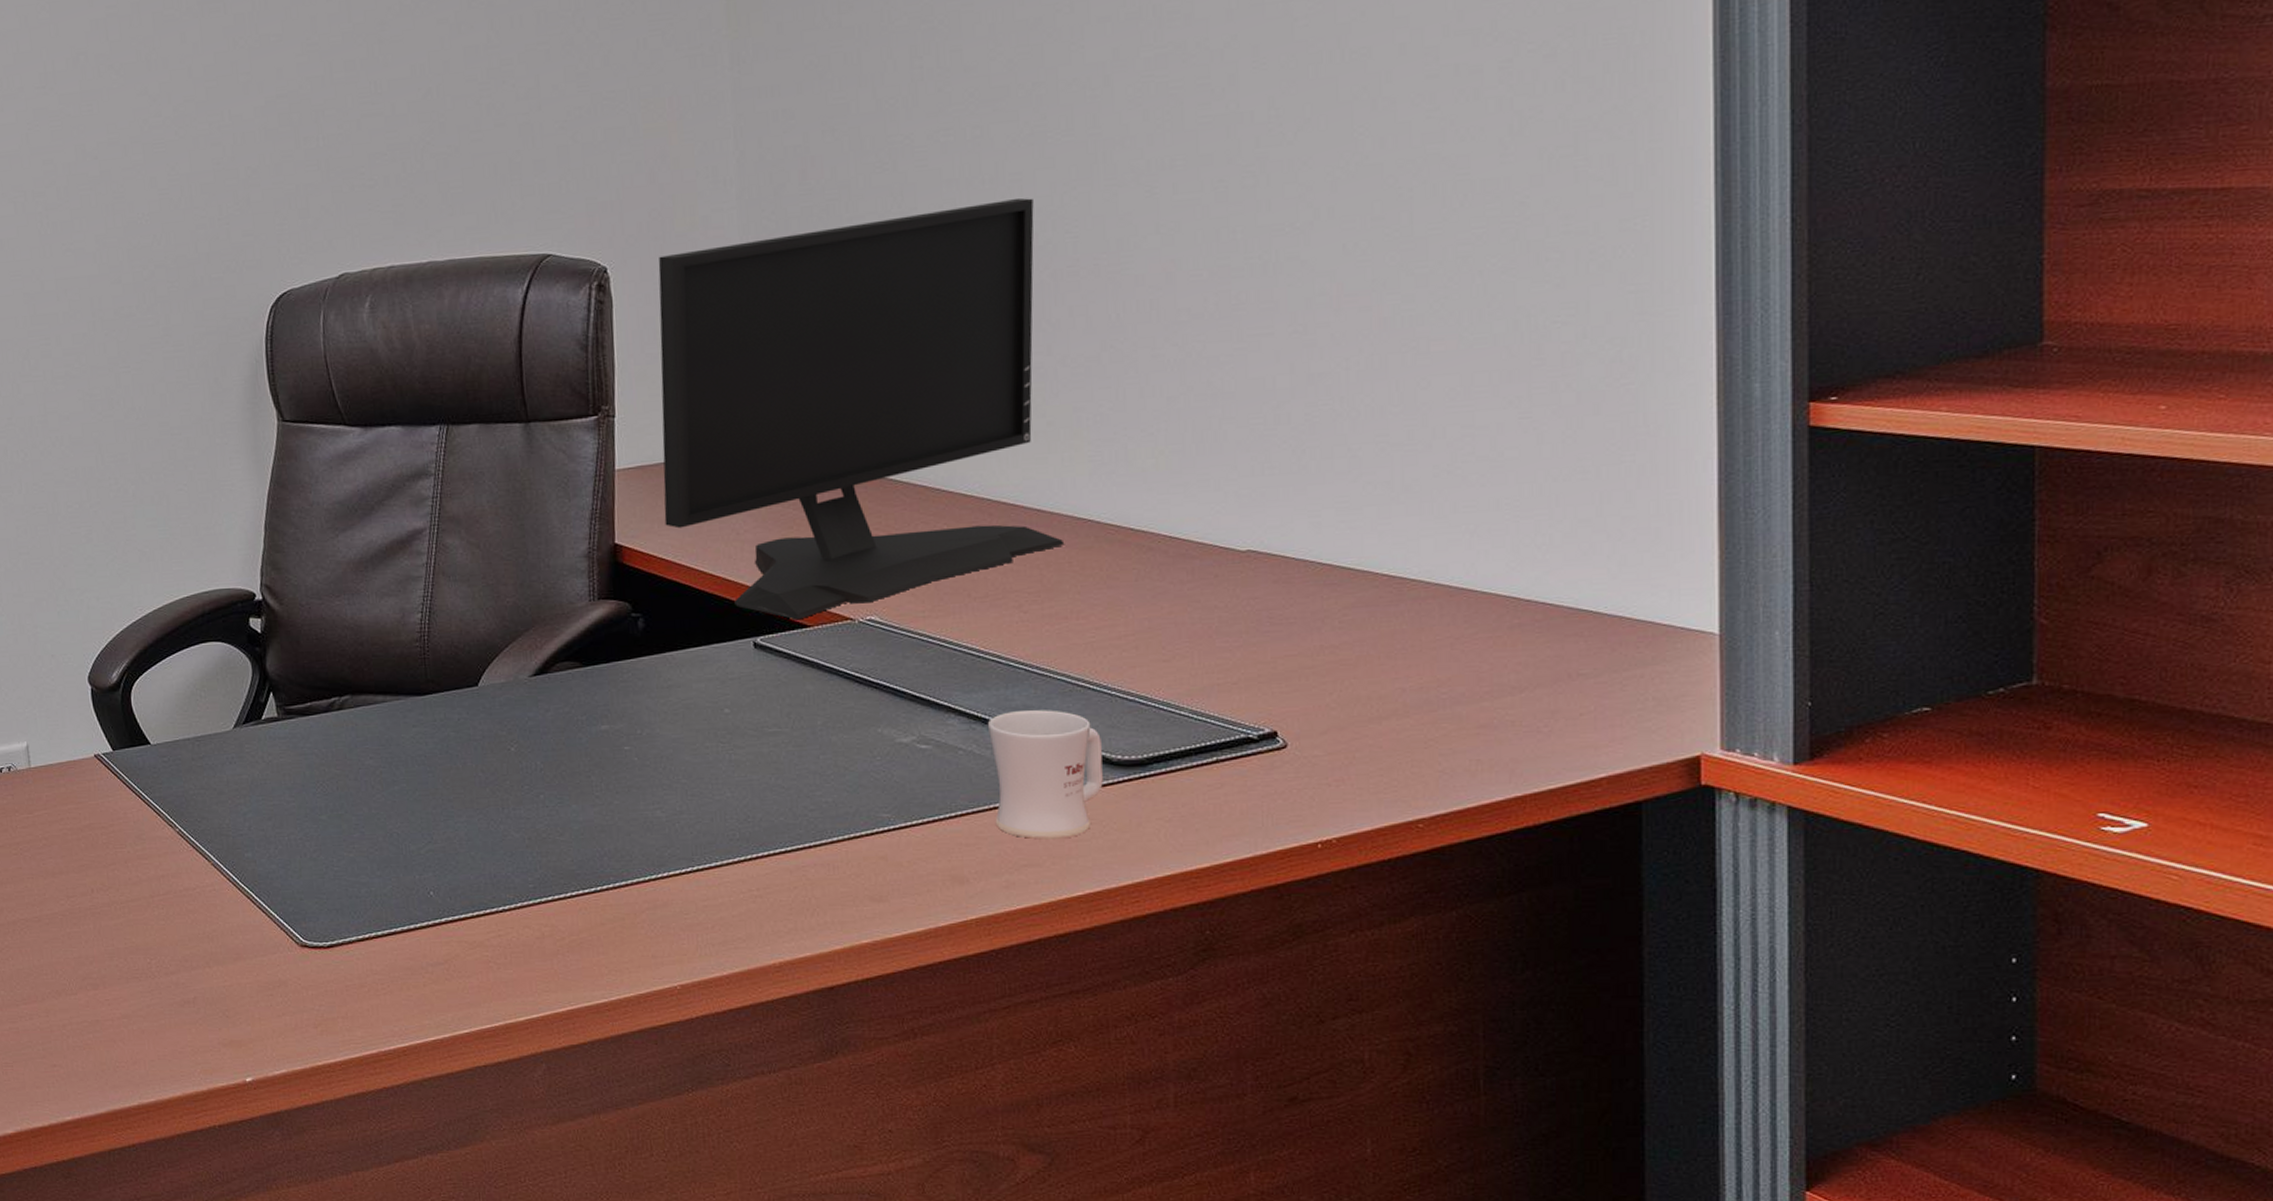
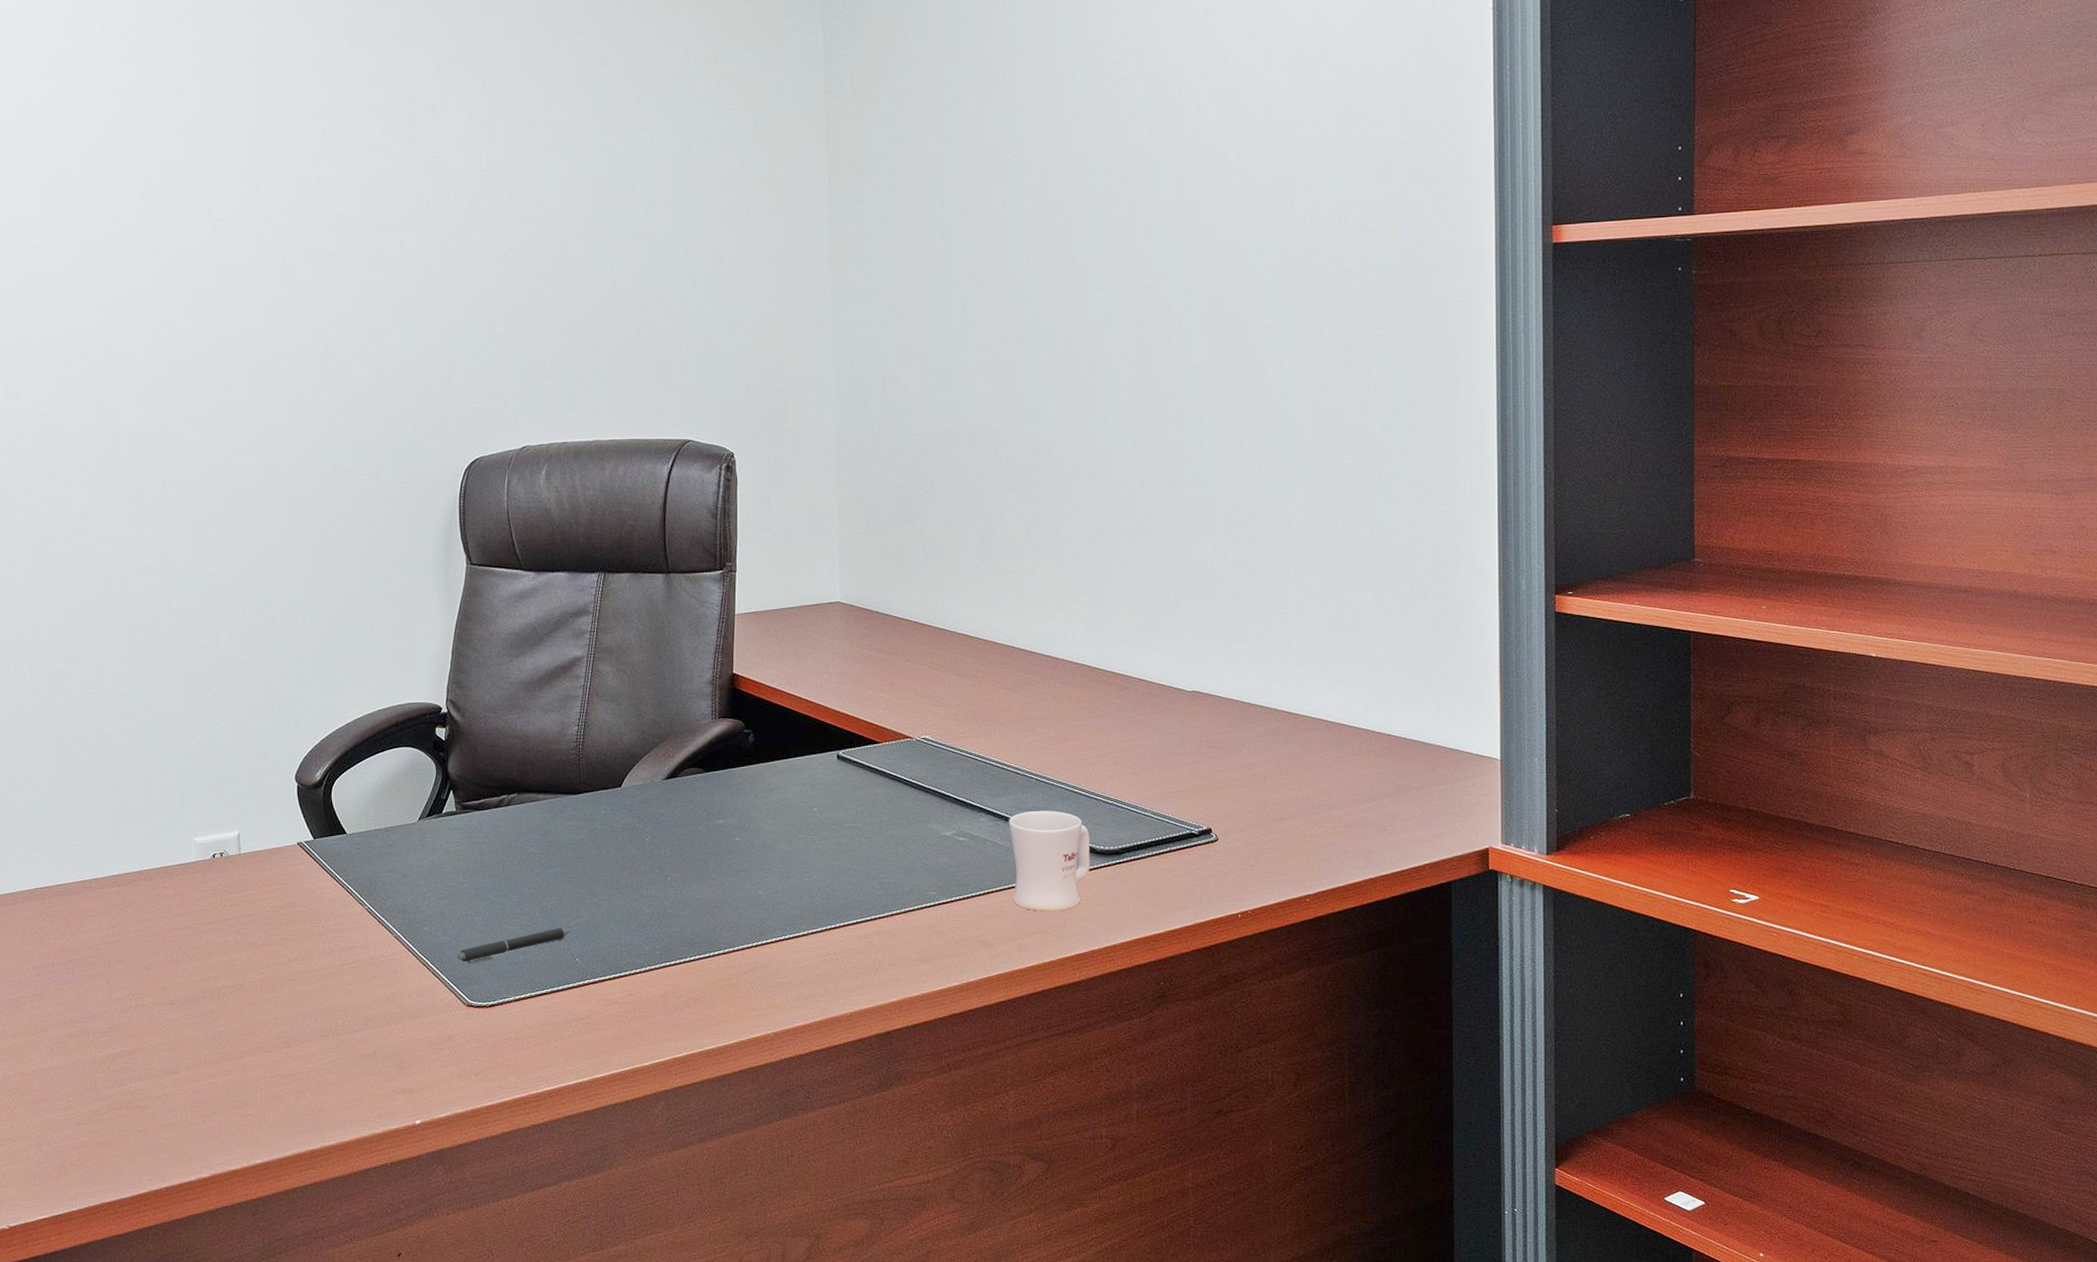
pen: none [286,854,425,898] -> present [457,927,573,965]
computer monitor: present [658,198,1065,620] -> none [772,418,1066,738]

